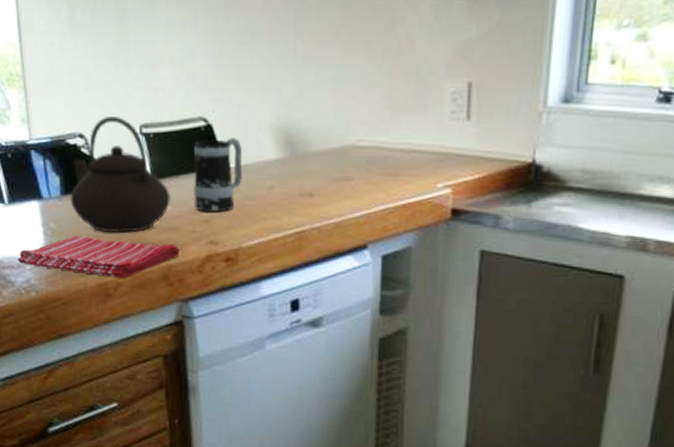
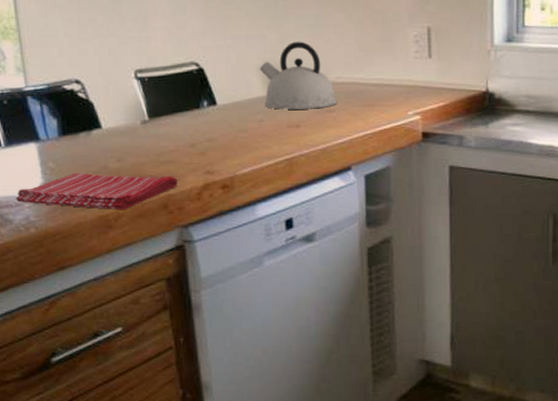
teapot: present [70,115,170,233] -> none [68,63,167,169]
mug: present [193,138,243,212] -> none [187,79,234,145]
kettle: none [272,96,357,176] -> present [259,41,338,110]

